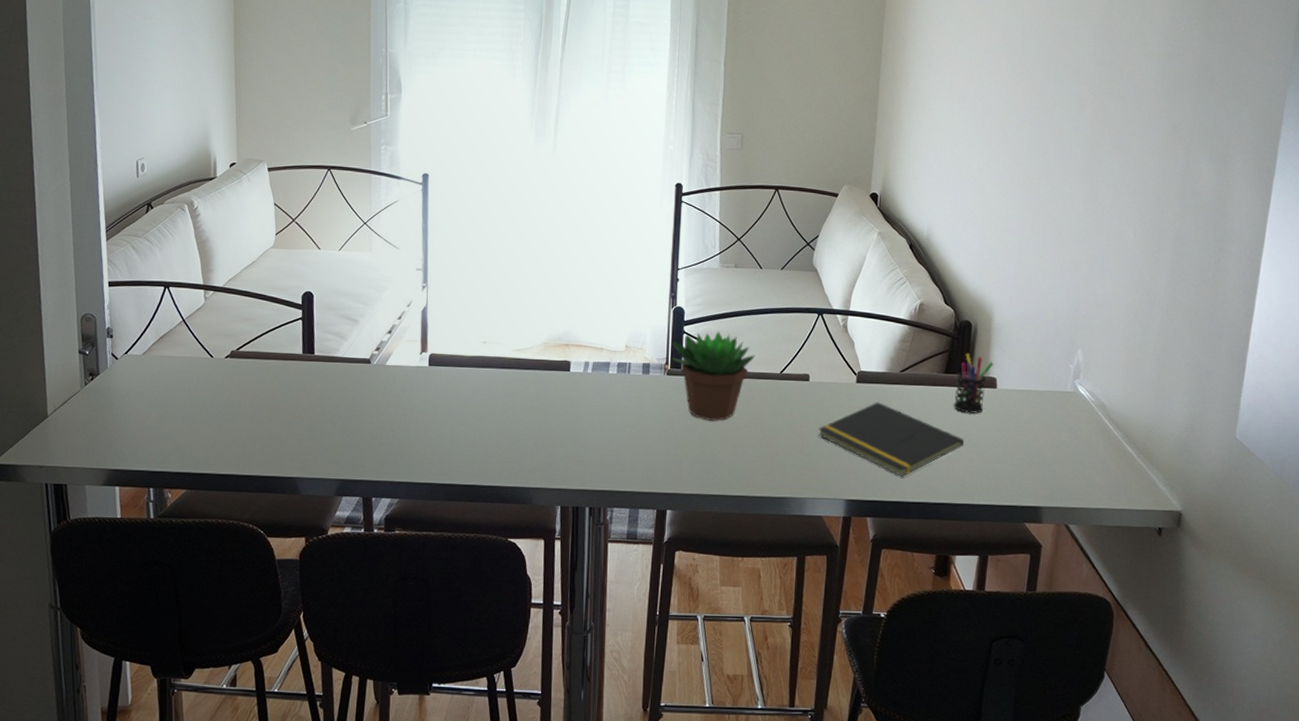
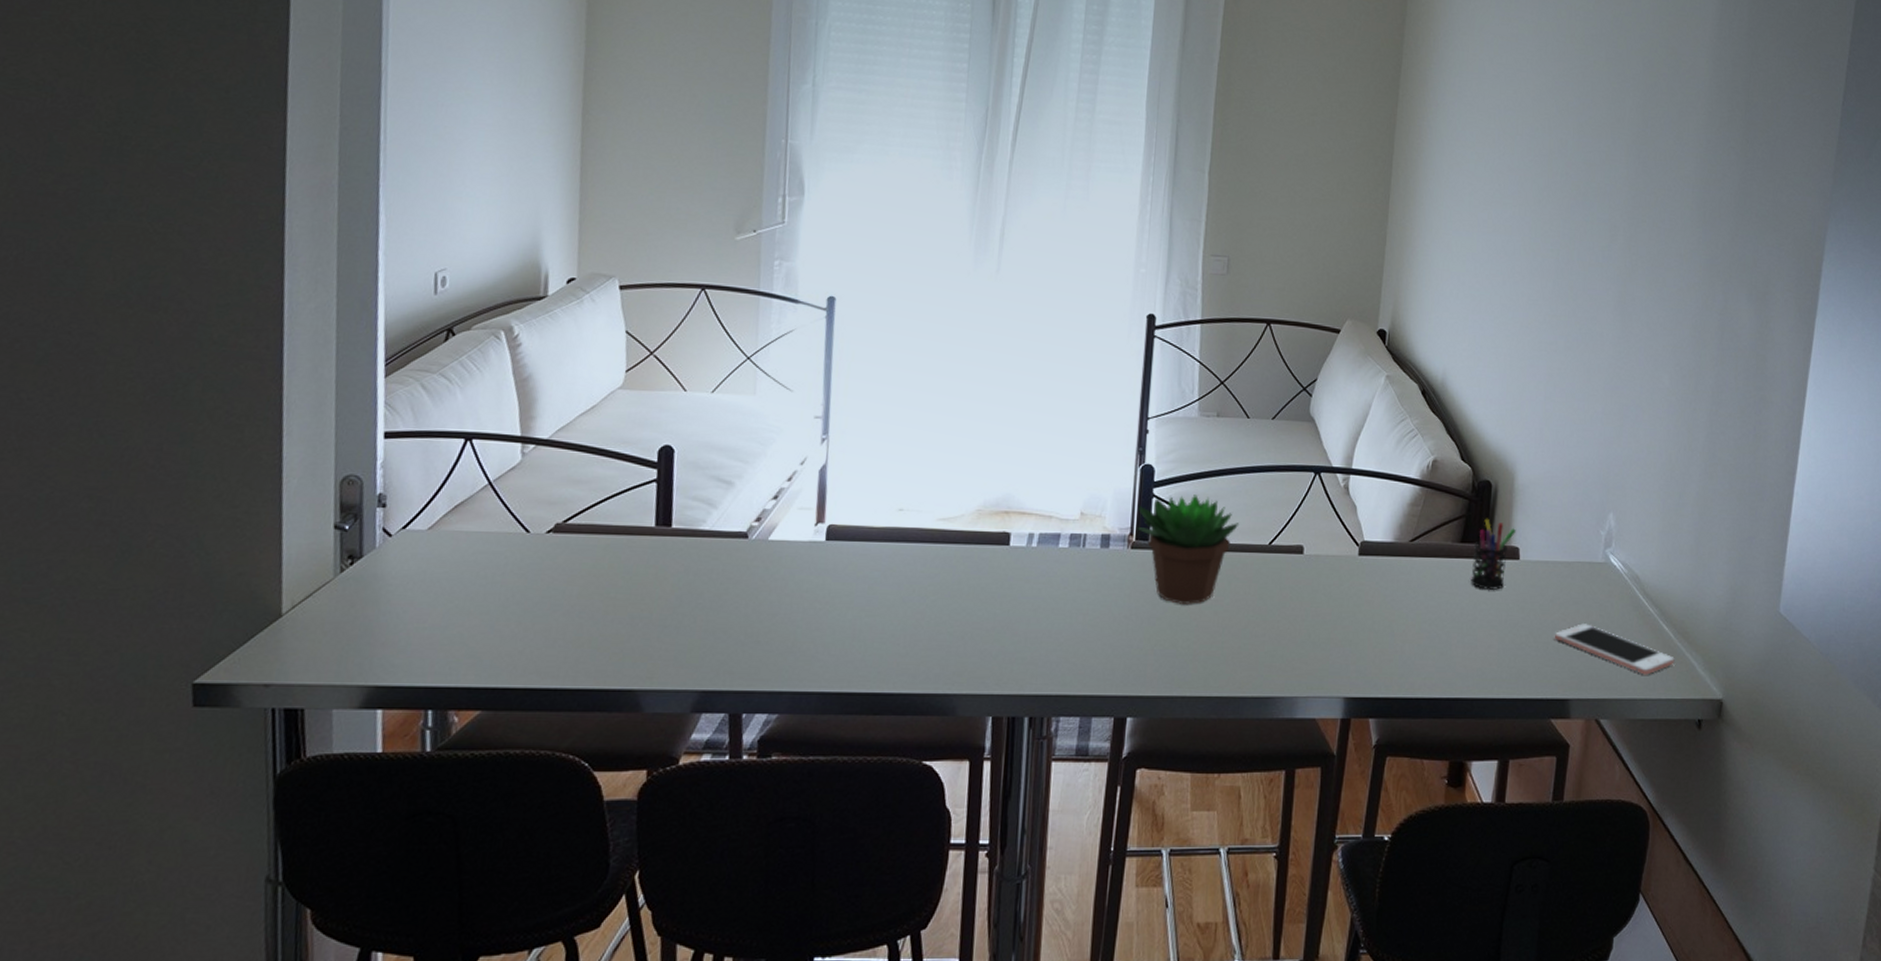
notepad: present [818,402,964,477] -> none [1313,578,1482,668]
cell phone: none [1029,443,1137,489] -> present [1555,623,1675,675]

